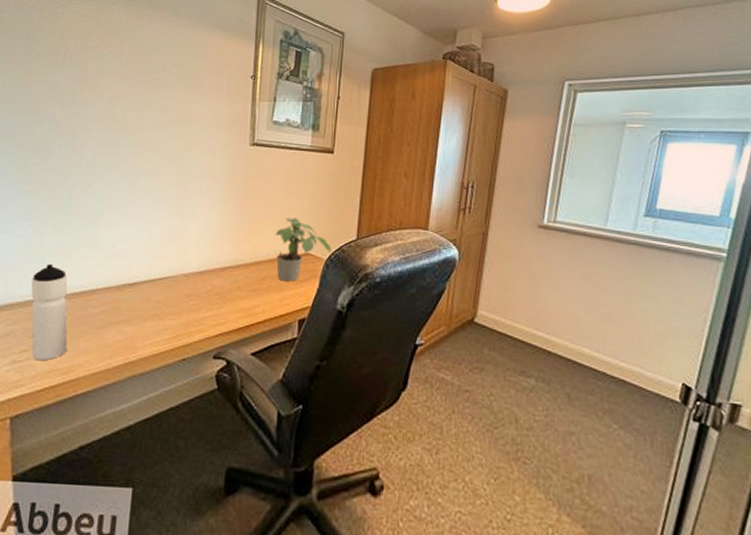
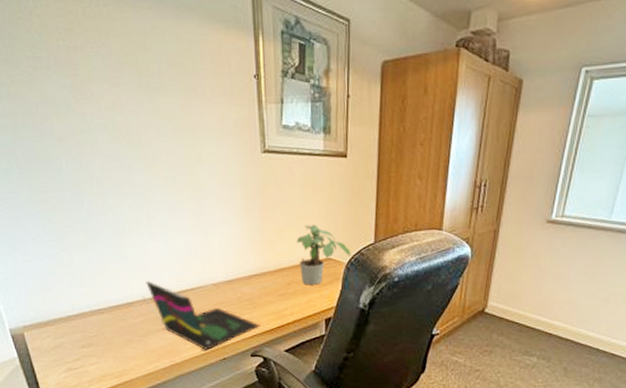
water bottle: present [31,263,68,361] -> none [68,280,116,367]
laptop: none [107,266,228,348] -> present [142,280,261,350]

